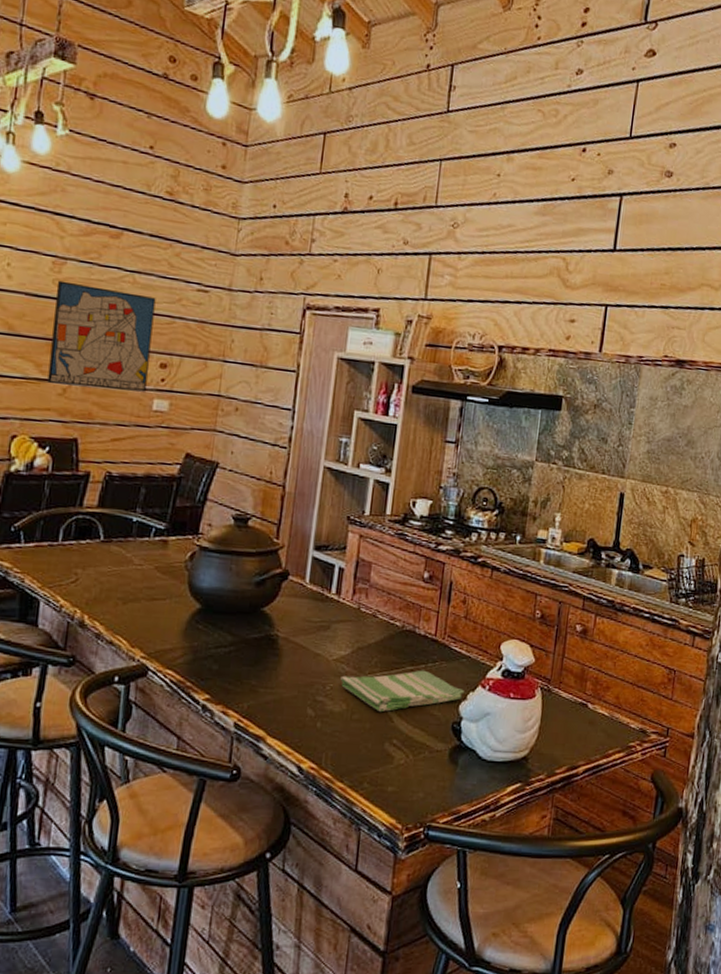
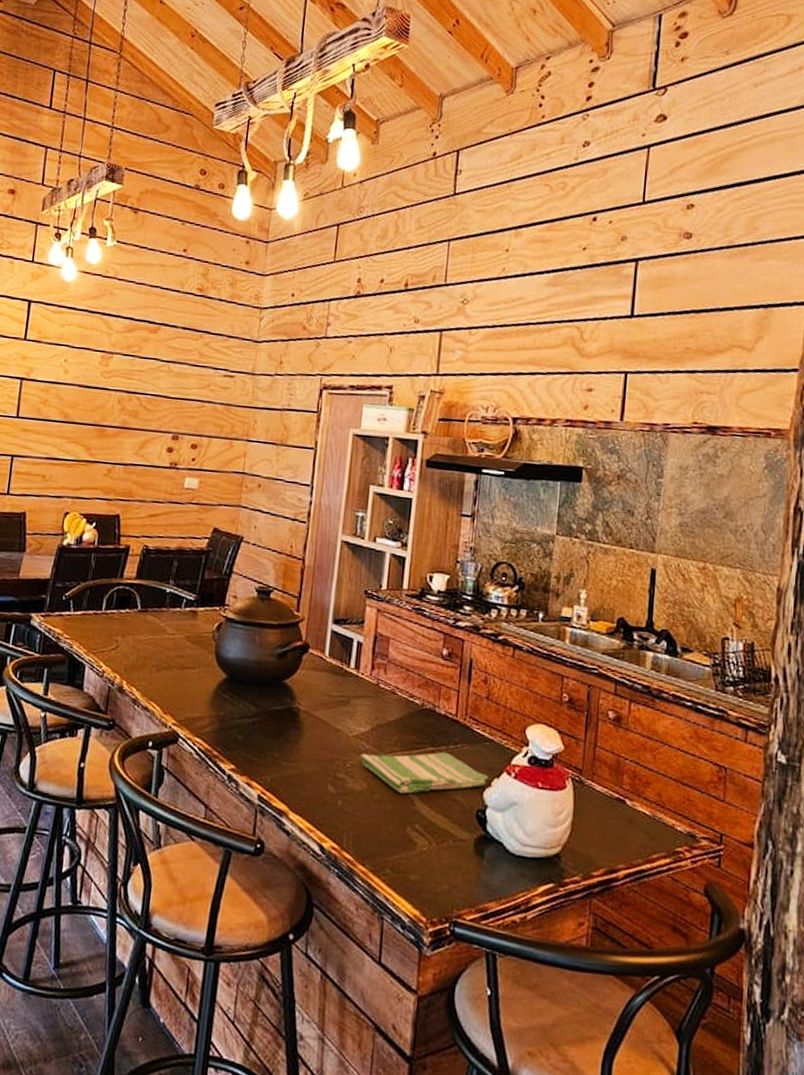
wall art: present [47,280,156,392] -> none [95,372,188,471]

